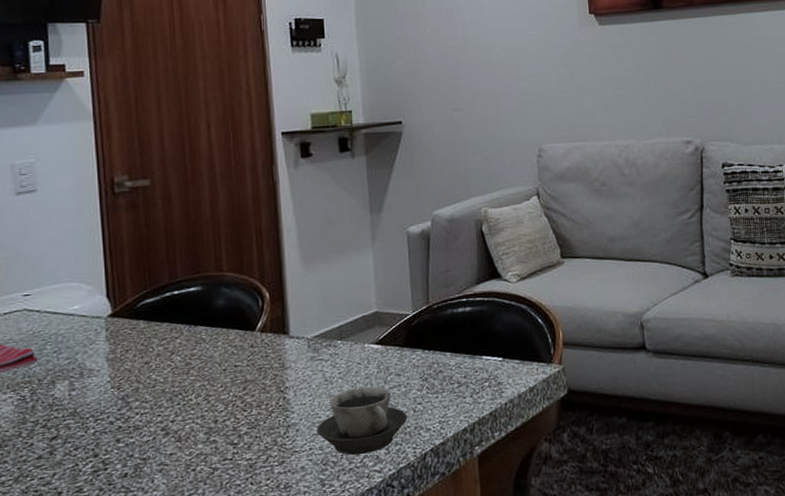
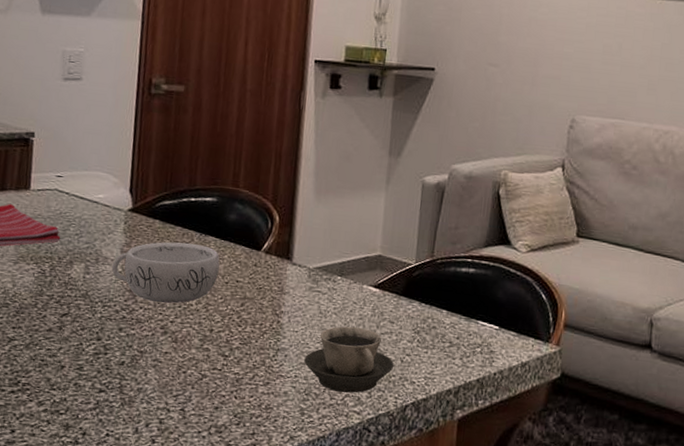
decorative bowl: none [98,337,215,405] -> present [111,242,220,304]

